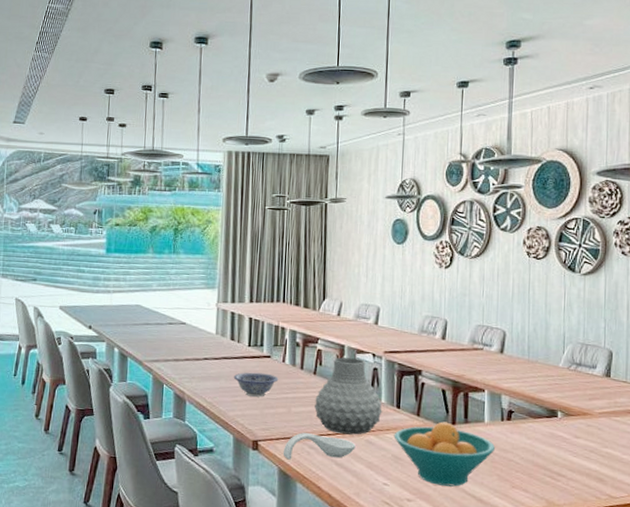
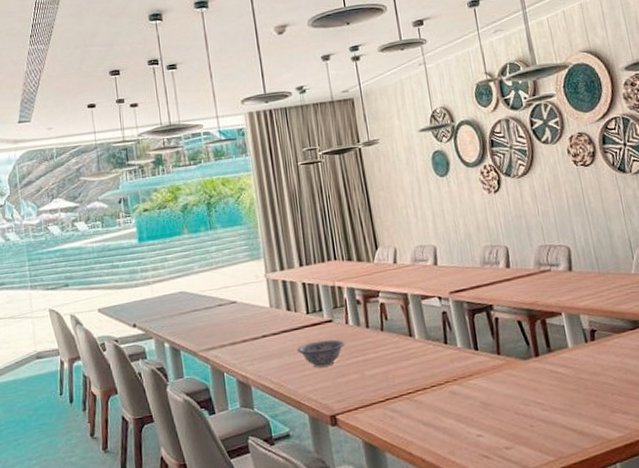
spoon rest: present [283,433,356,460] -> none [364,394,440,430]
vase: present [315,357,382,435] -> none [387,305,461,390]
fruit bowl: present [393,421,496,487] -> none [477,355,586,426]

